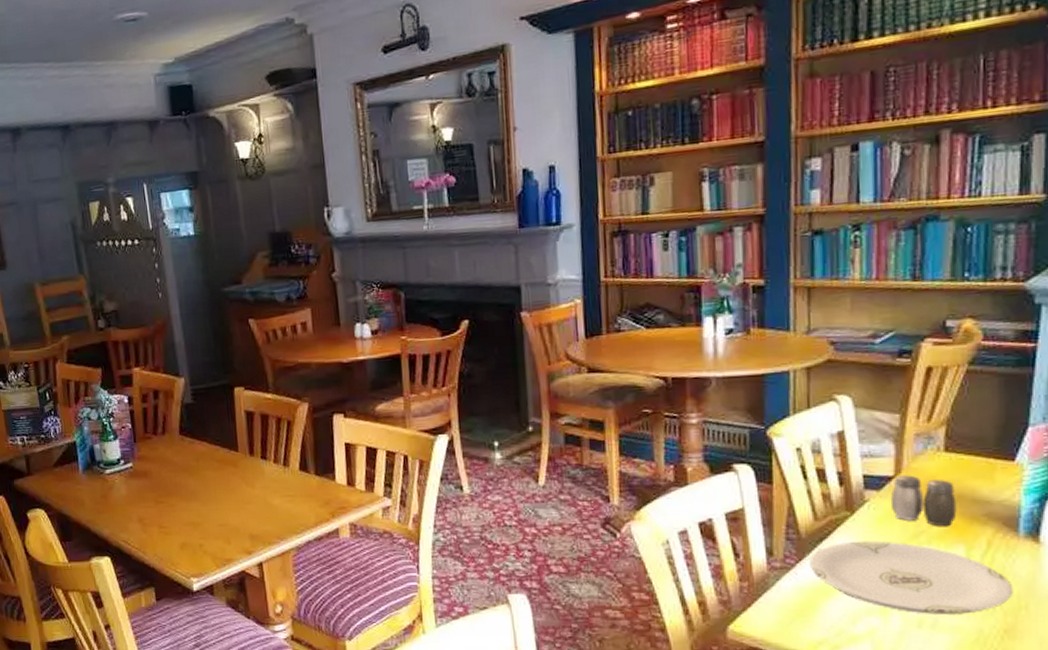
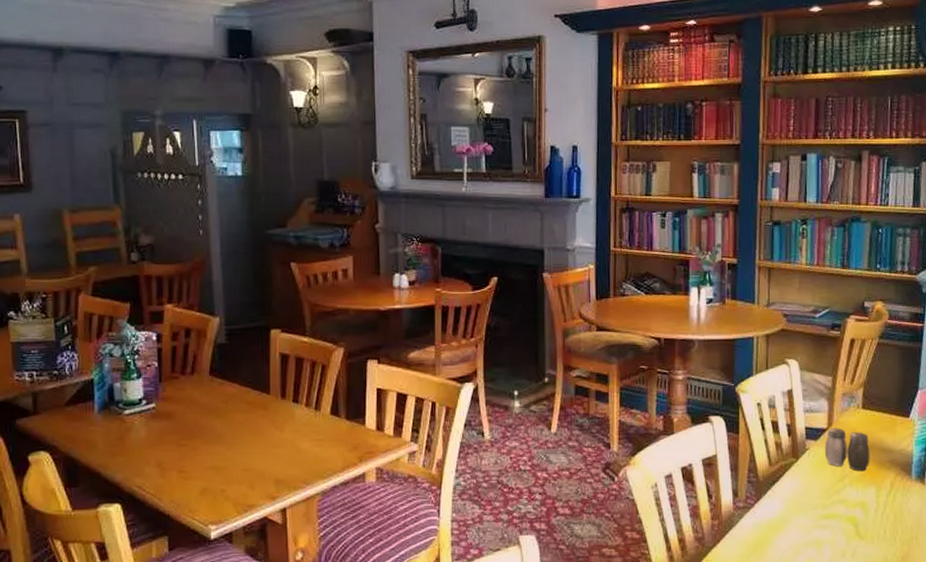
plate: present [808,541,1014,614] -> none [764,483,908,545]

